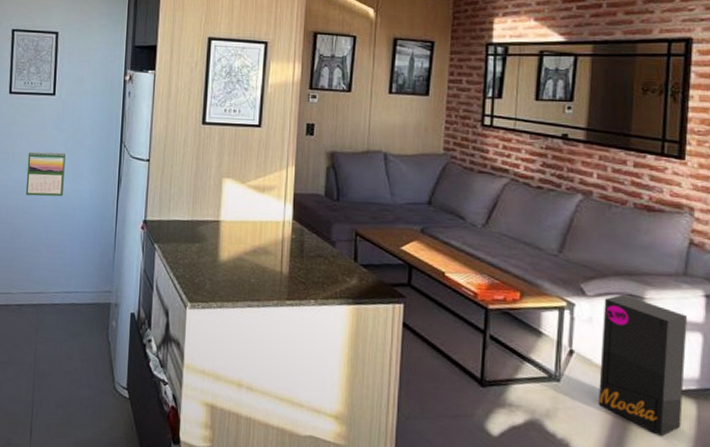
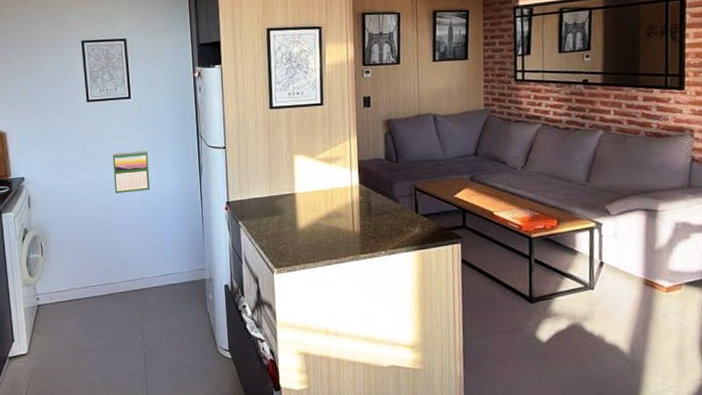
speaker: present [598,294,687,437] -> none [625,209,693,322]

